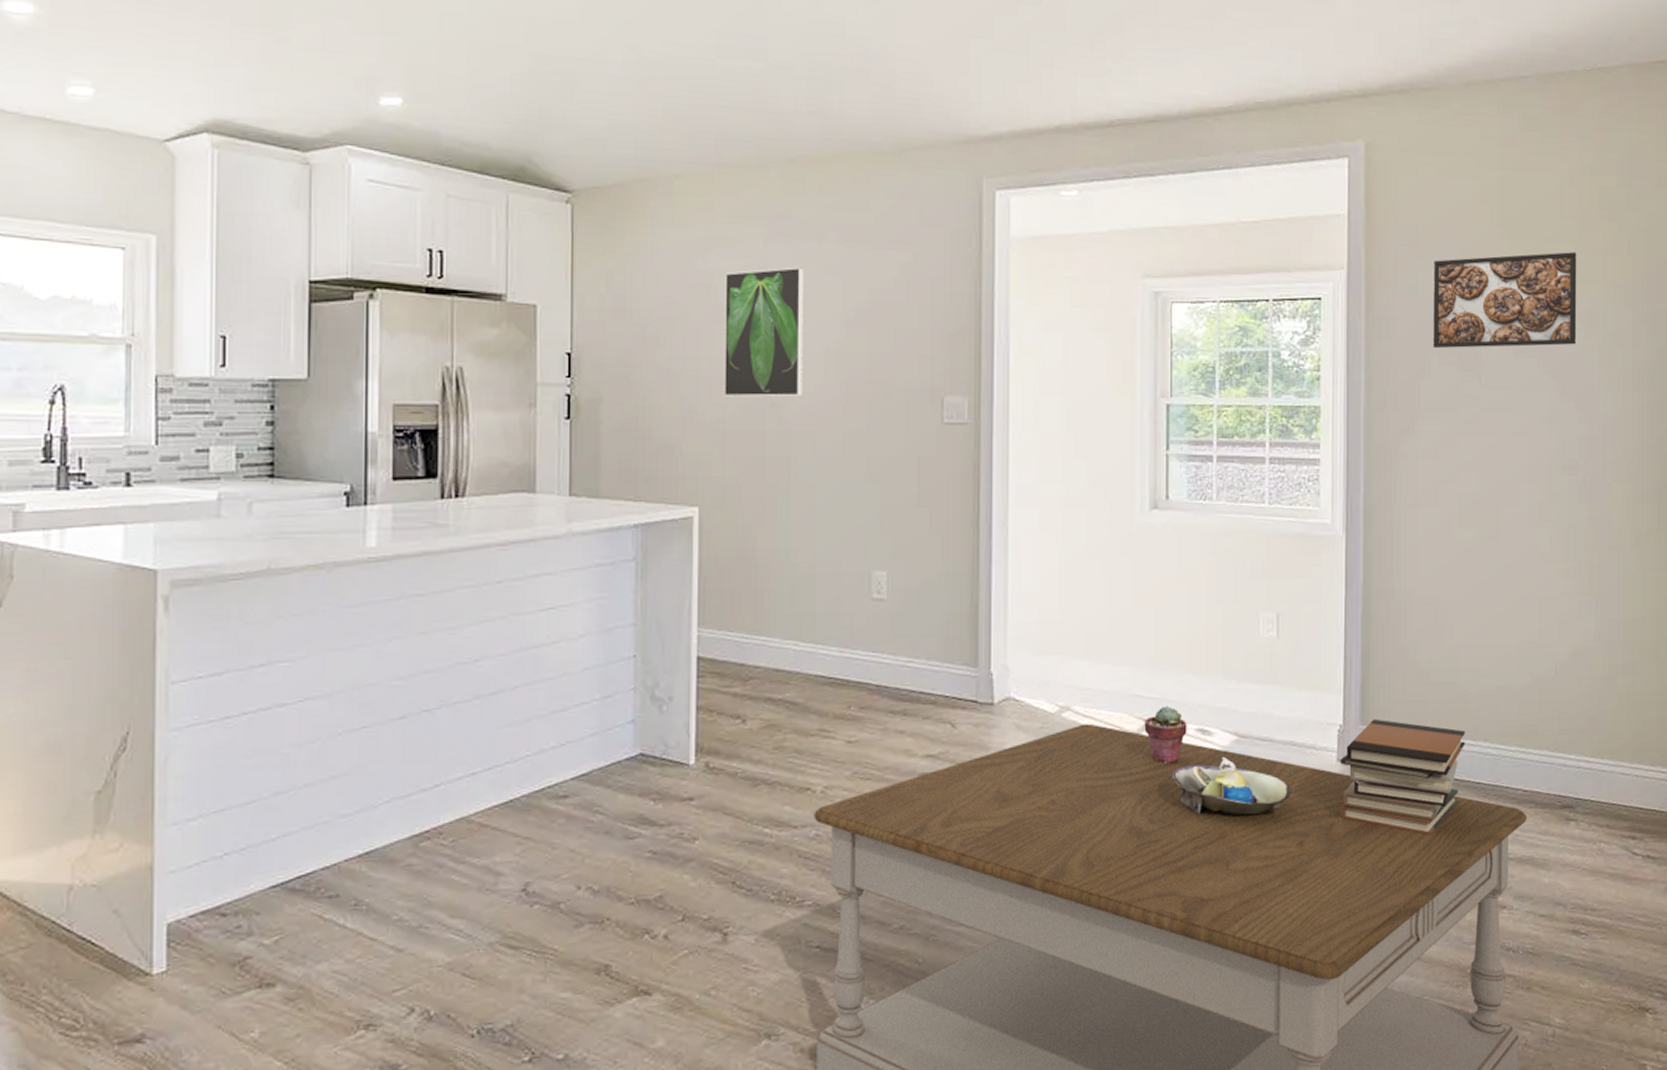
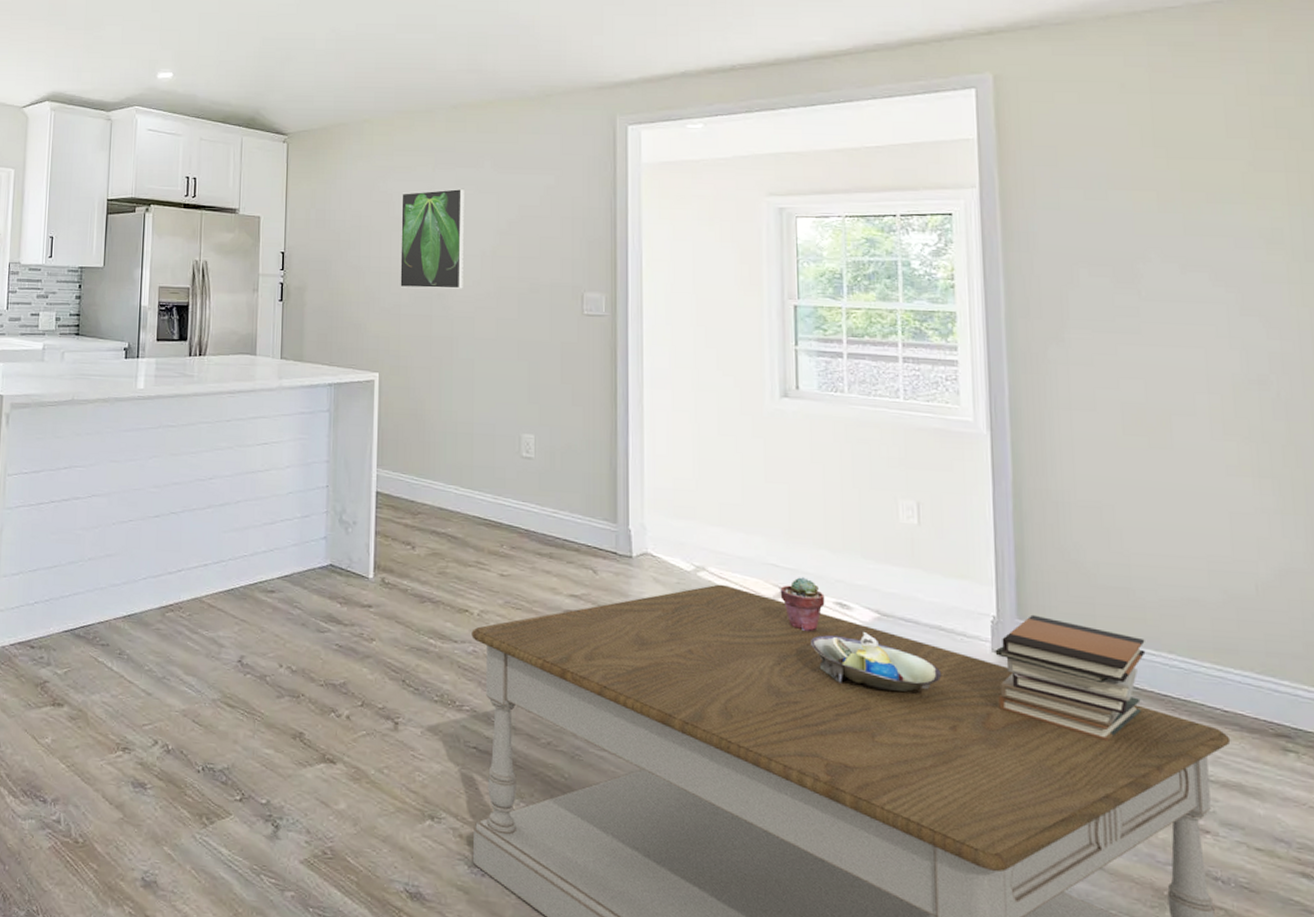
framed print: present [1433,252,1577,349] -> none [1077,170,1257,262]

